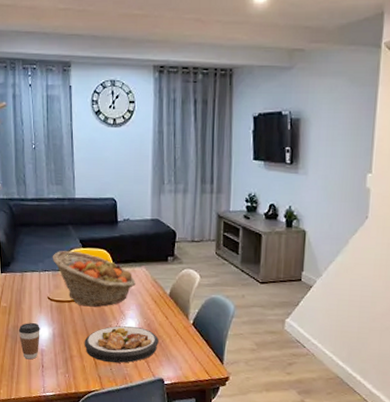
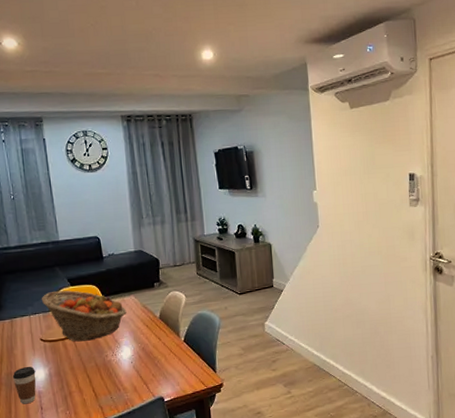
plate: present [84,325,159,363] -> none [82,352,155,392]

